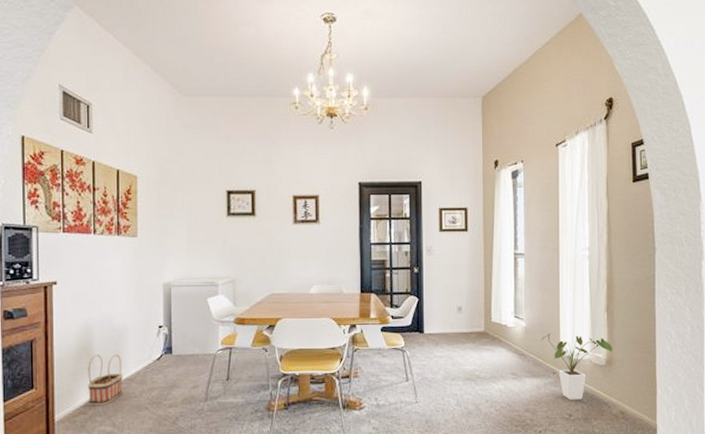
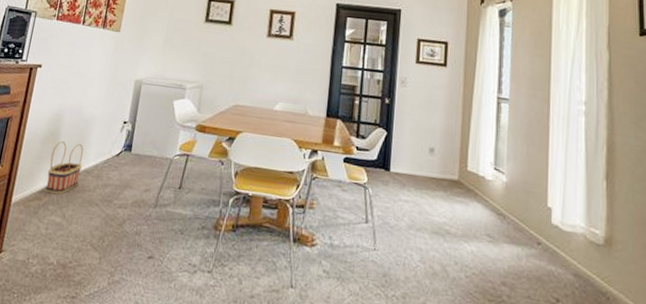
house plant: present [541,333,613,400] -> none [525,194,614,283]

